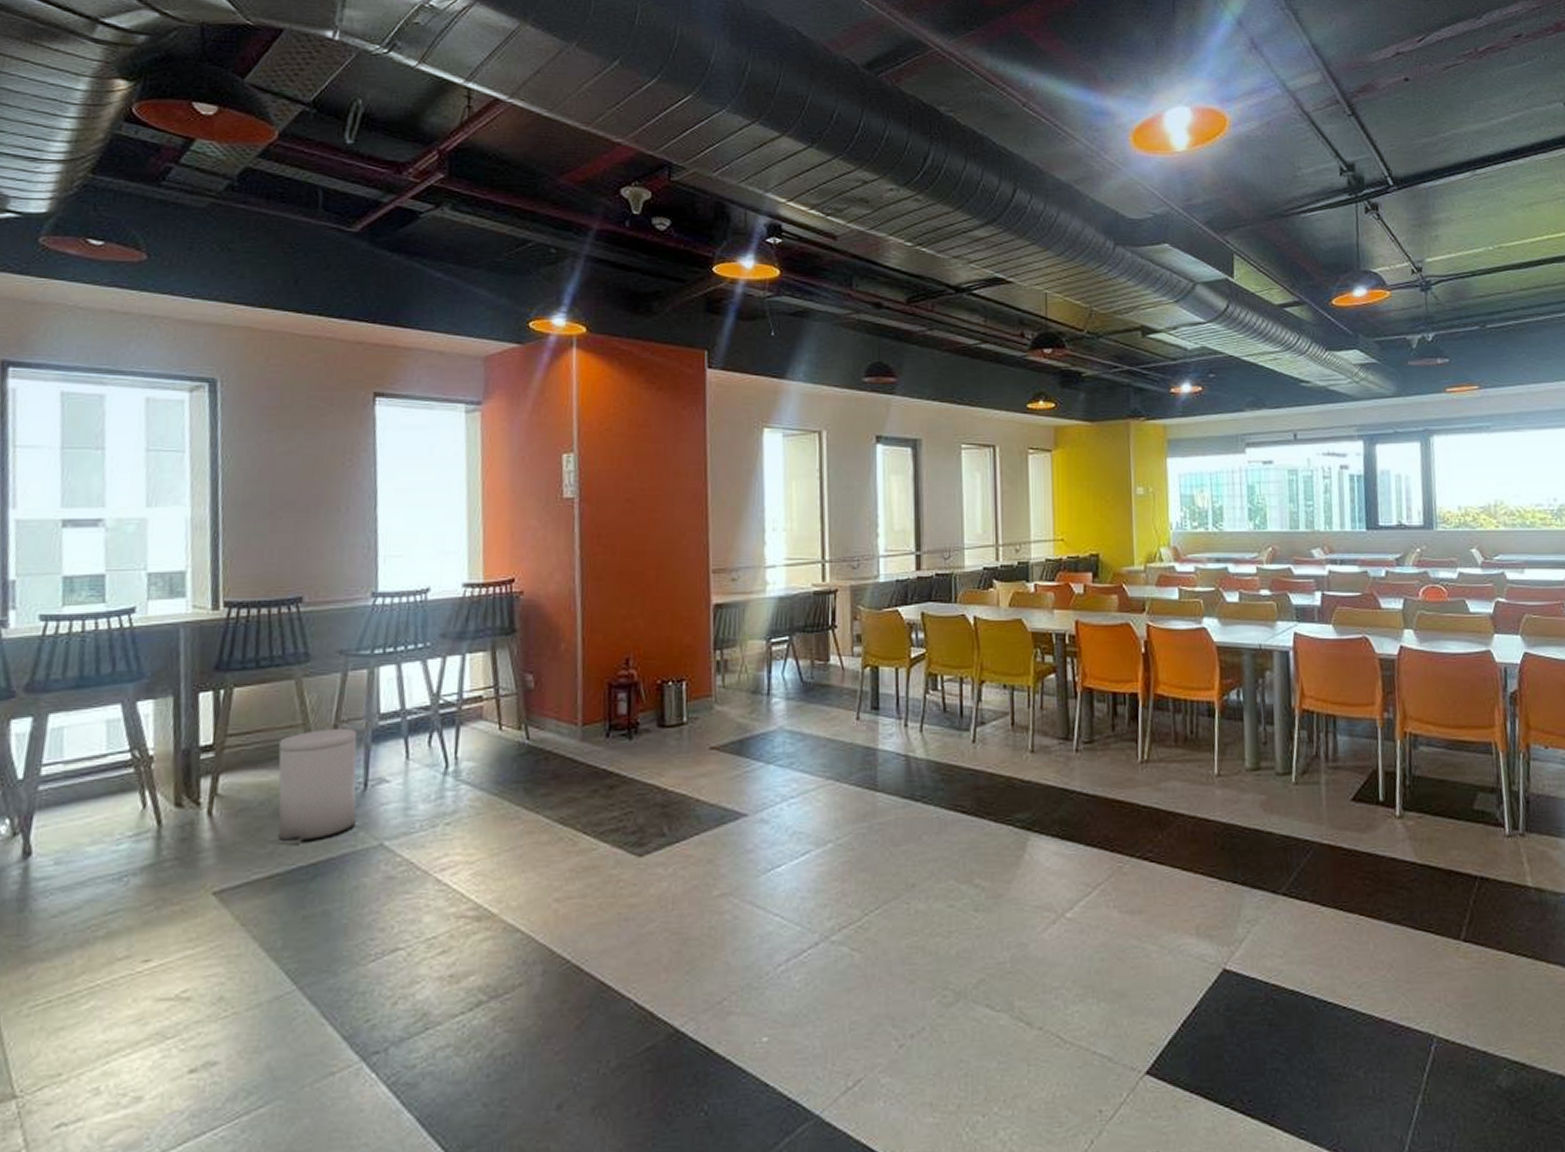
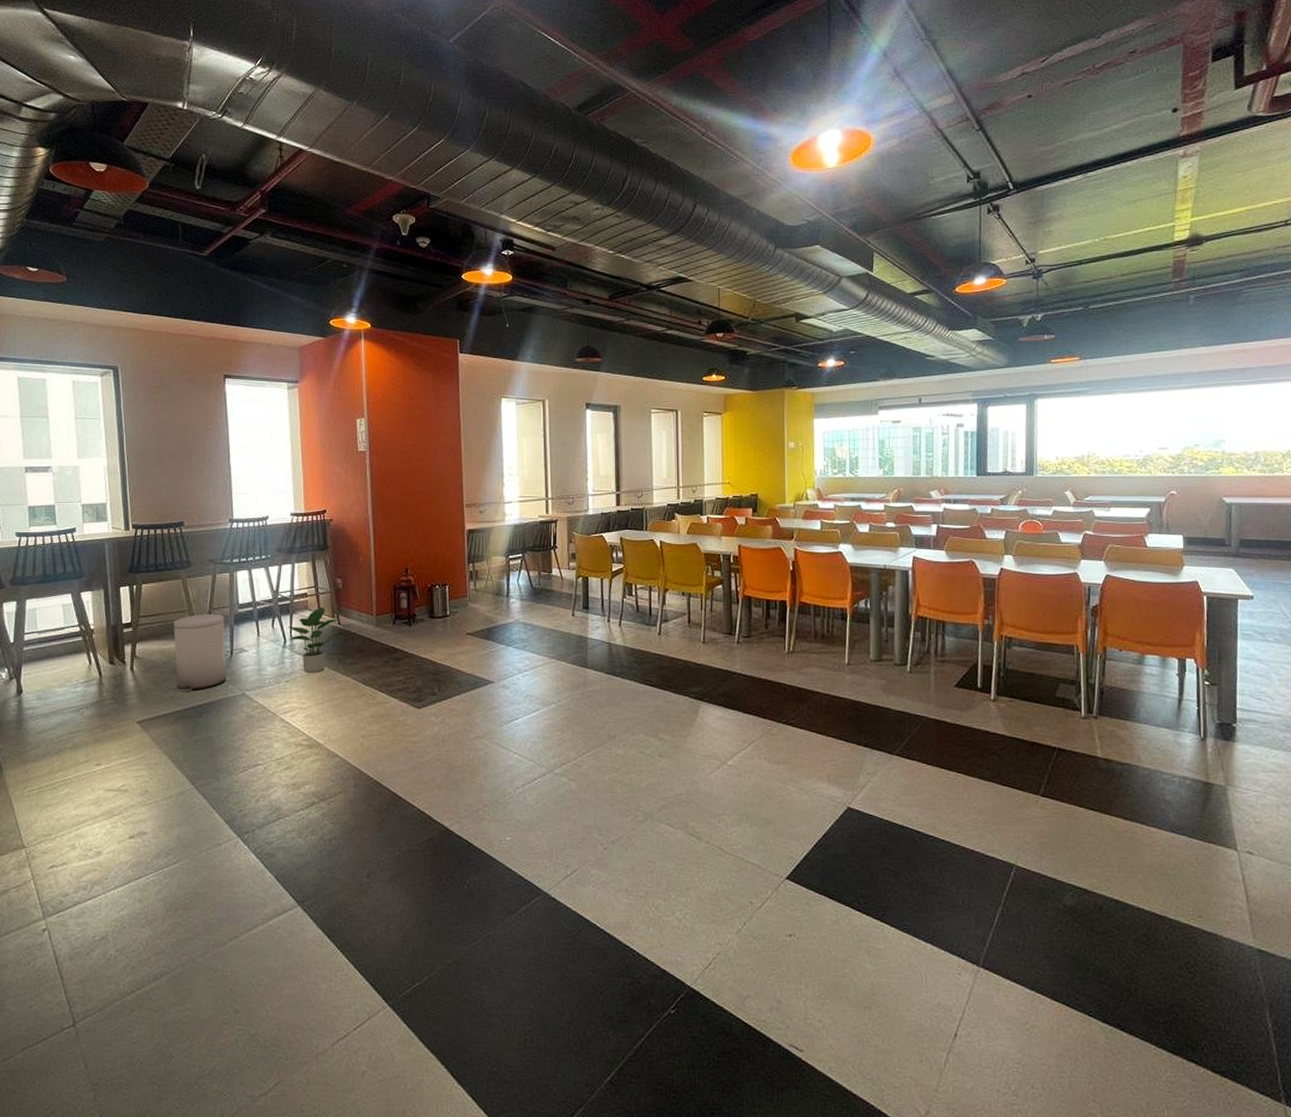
potted plant: none [452,714,528,810] -> present [288,606,339,673]

